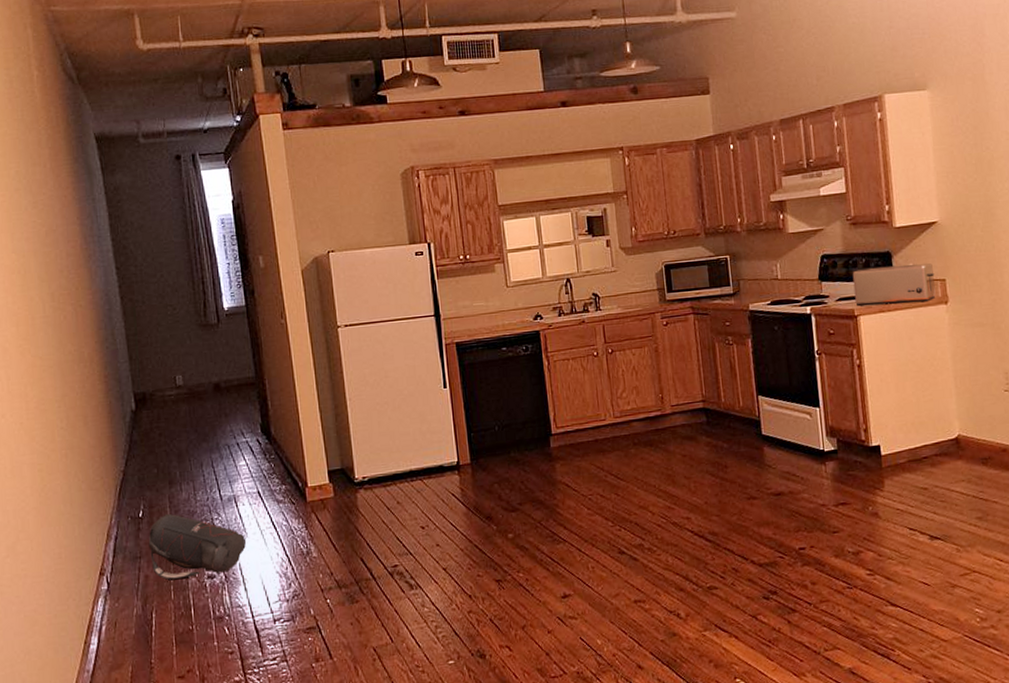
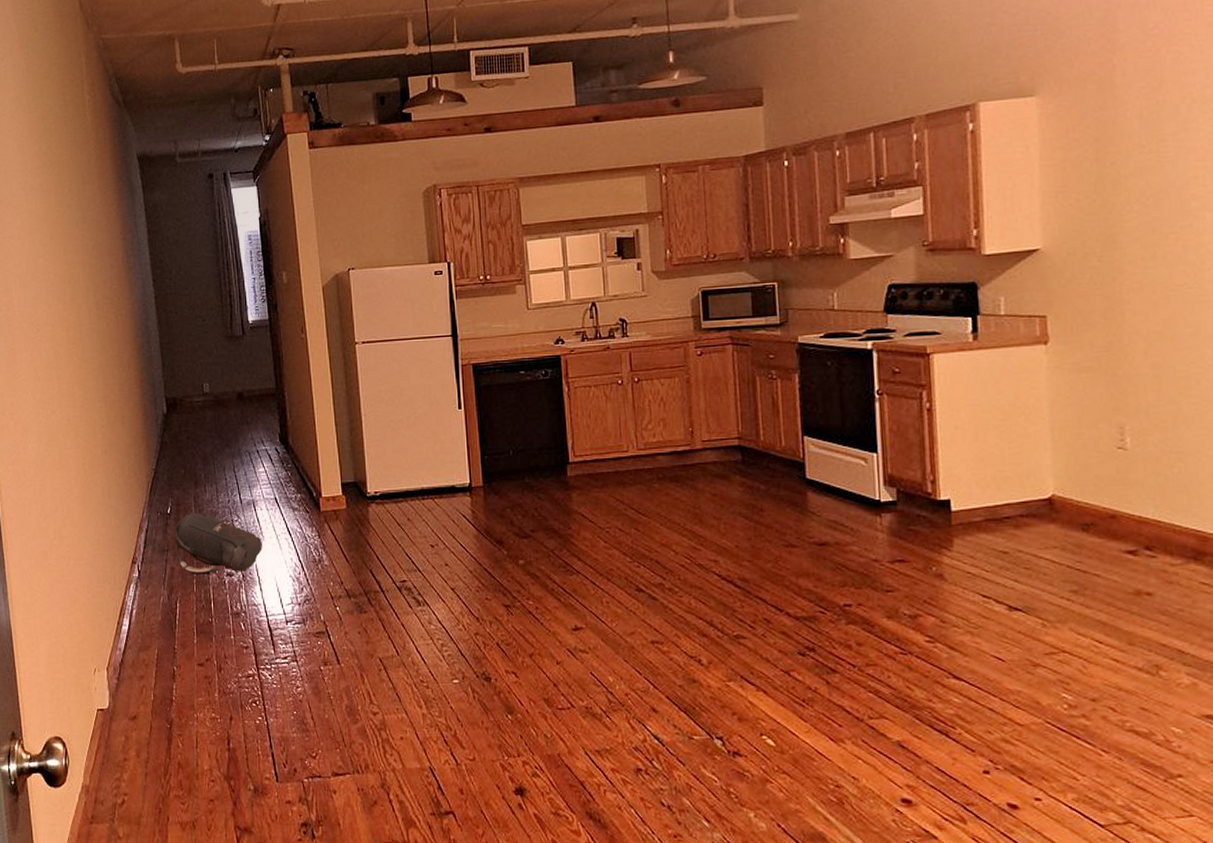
toaster: present [852,262,936,307] -> none [926,296,1033,344]

